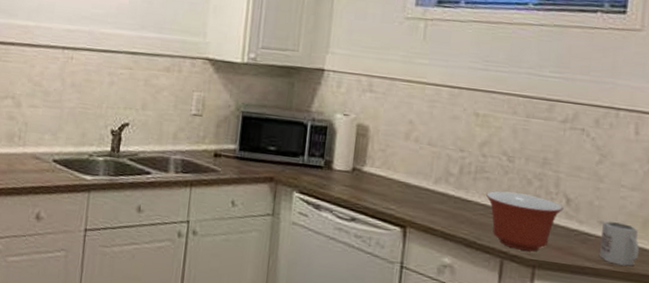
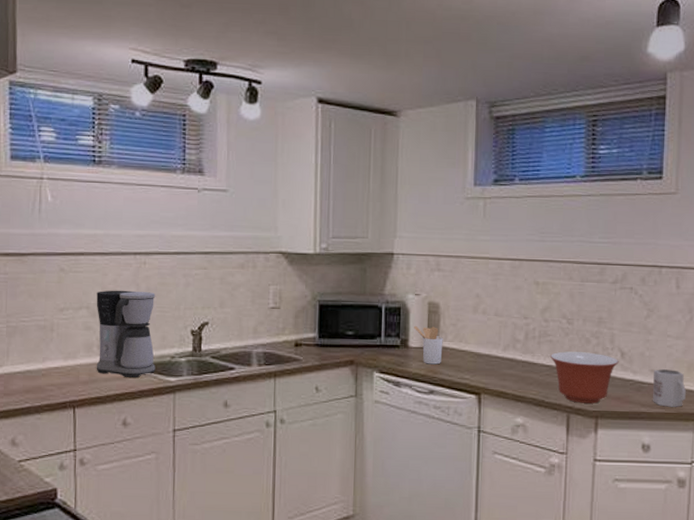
coffee maker: none [15,82,80,172] -> present [96,290,156,377]
utensil holder: none [339,148,370,191] -> present [414,326,443,365]

